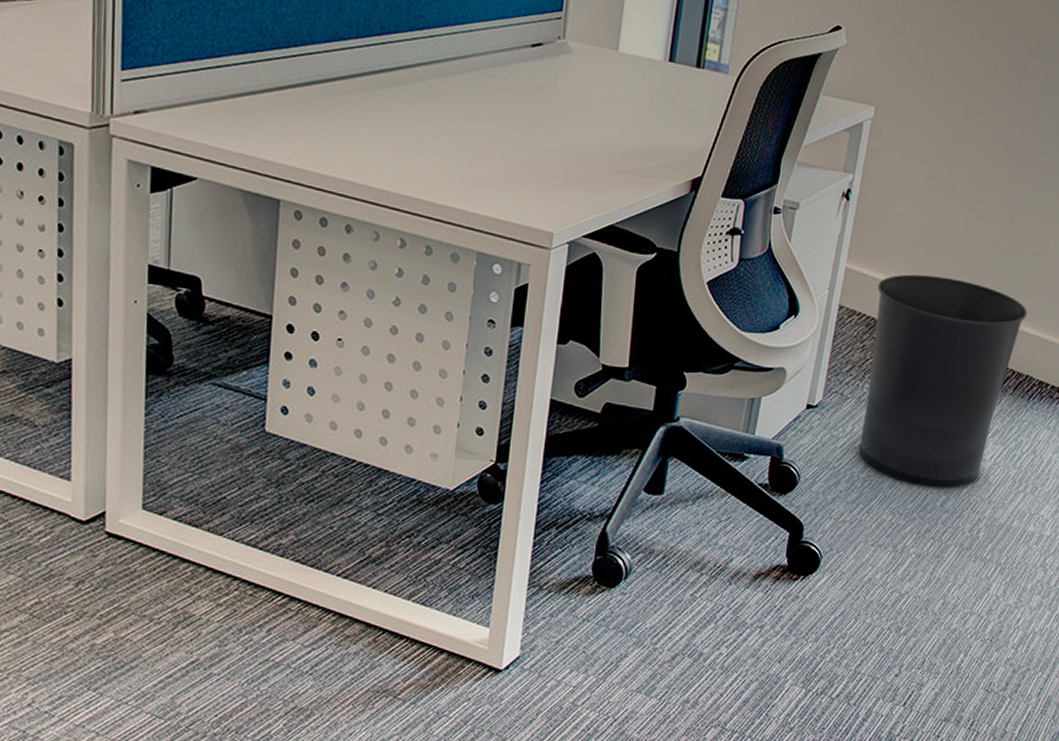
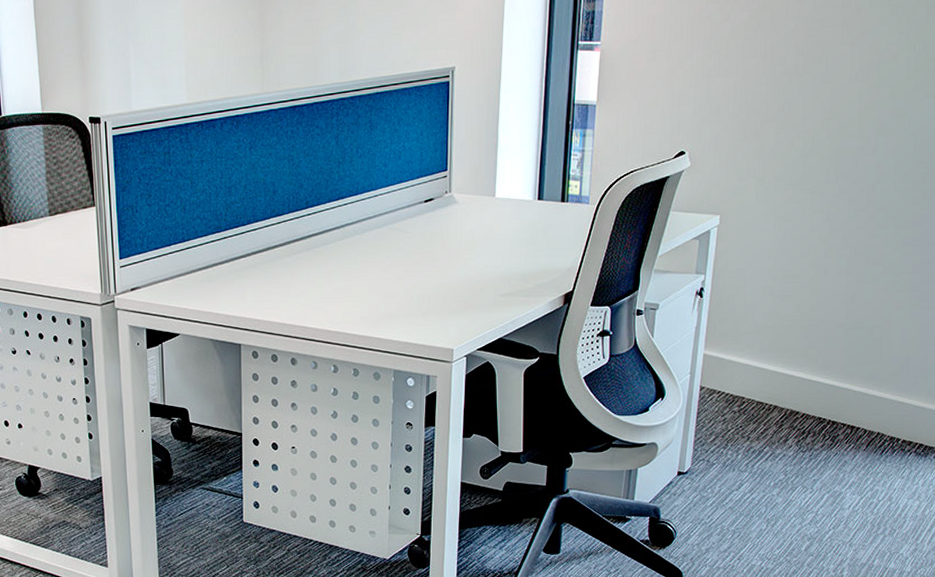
waste bin: present [858,274,1028,486] -> none [726,354,875,534]

